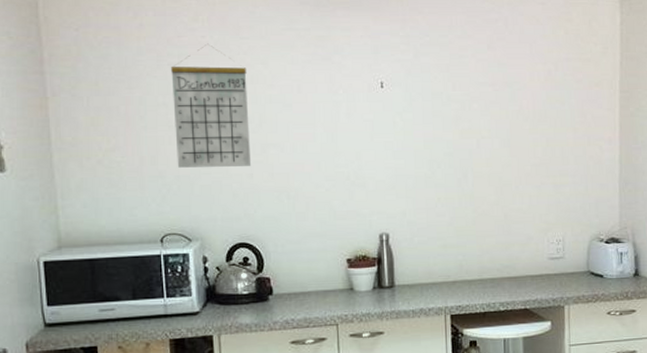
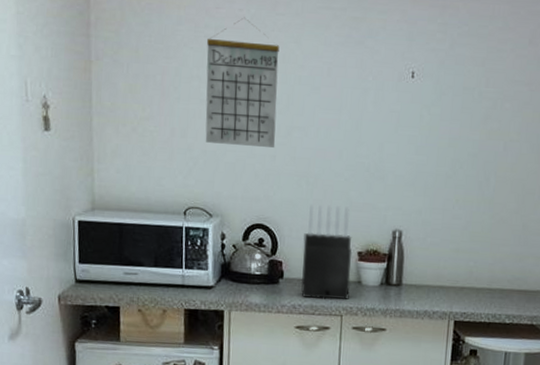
knife block: none [290,216,343,312] -> present [300,203,352,300]

